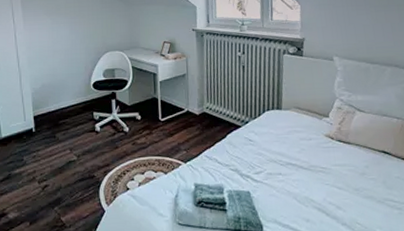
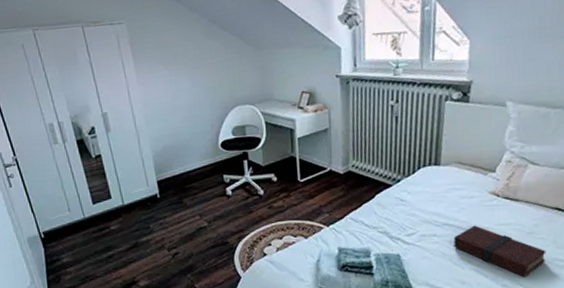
book: none [296,165,378,216] -> present [453,225,546,277]

